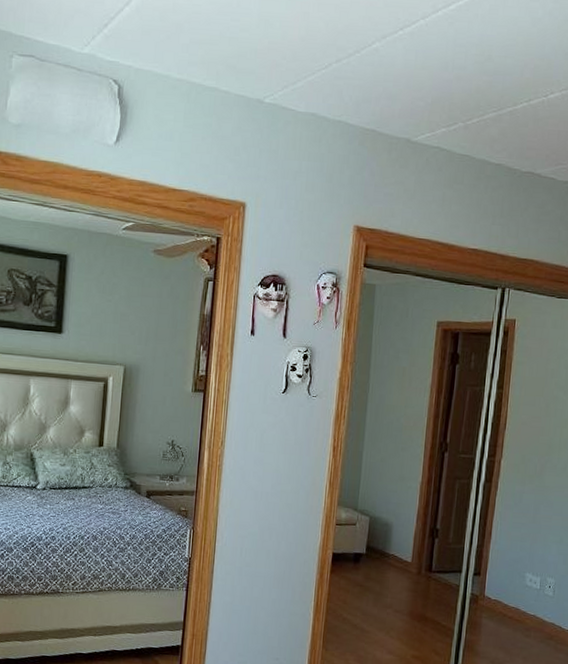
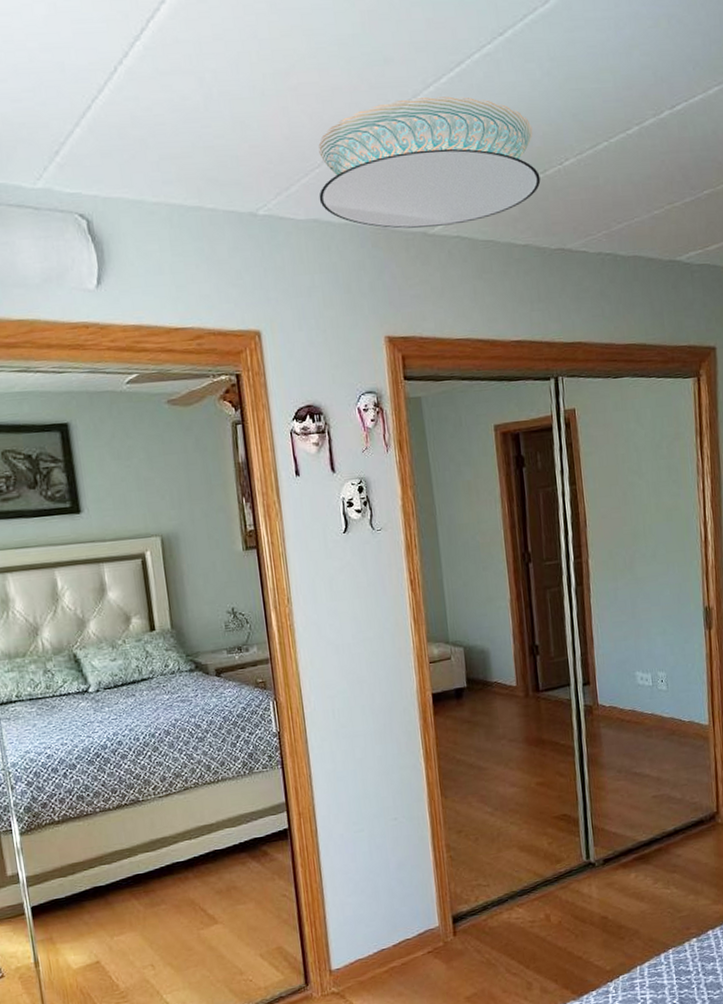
ceiling light: none [320,20,526,136] -> present [318,96,541,229]

